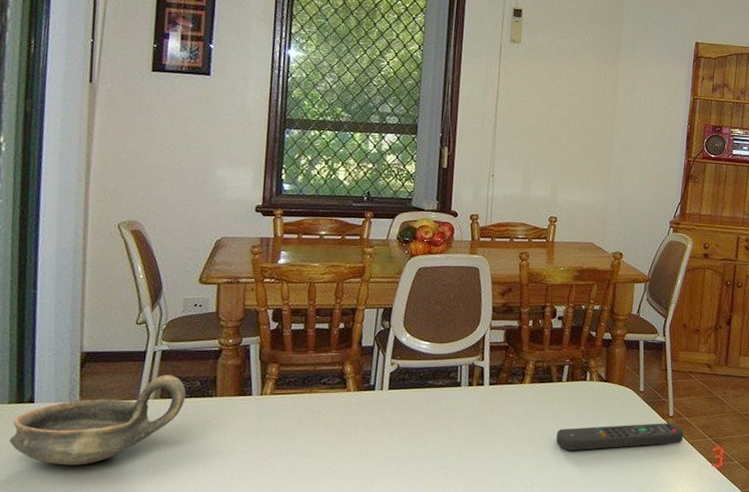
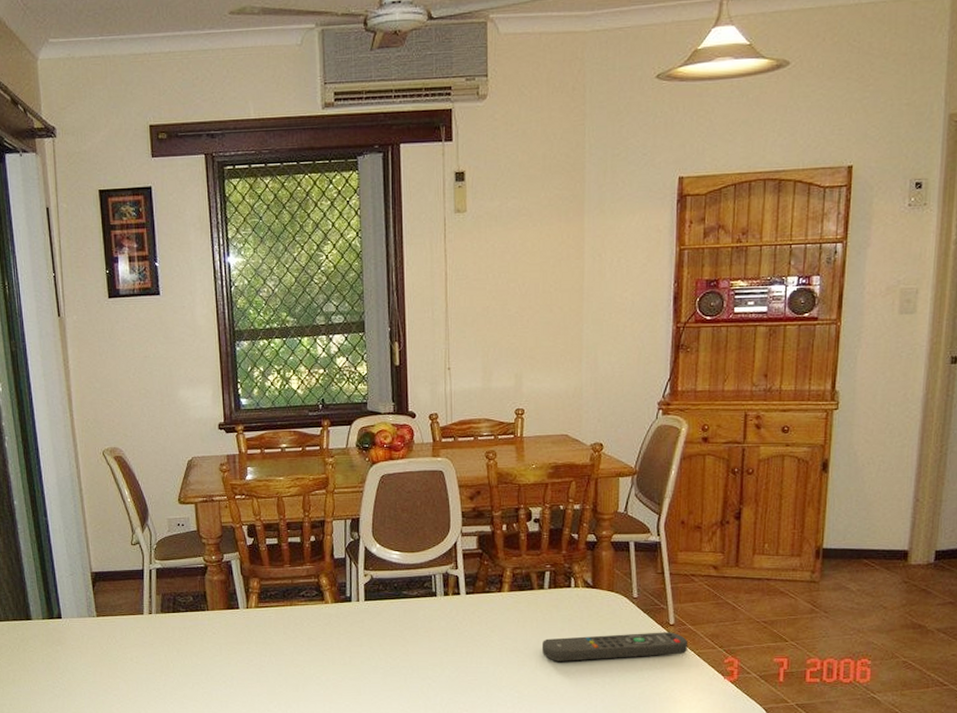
oil lamp: present [9,375,187,465] -> none [48,591,183,673]

